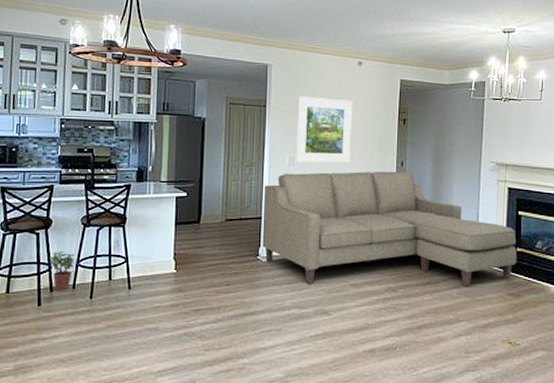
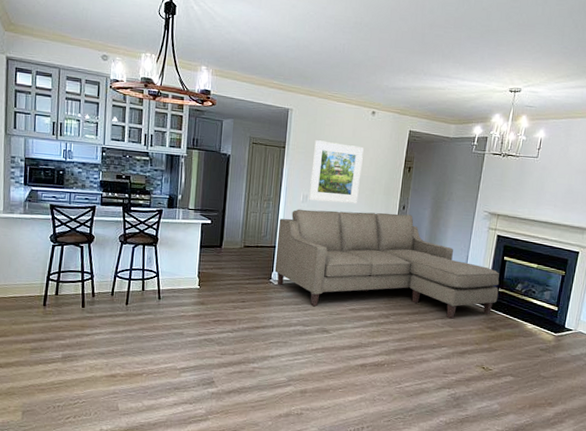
potted plant: present [49,251,76,291] -> none [91,263,114,297]

